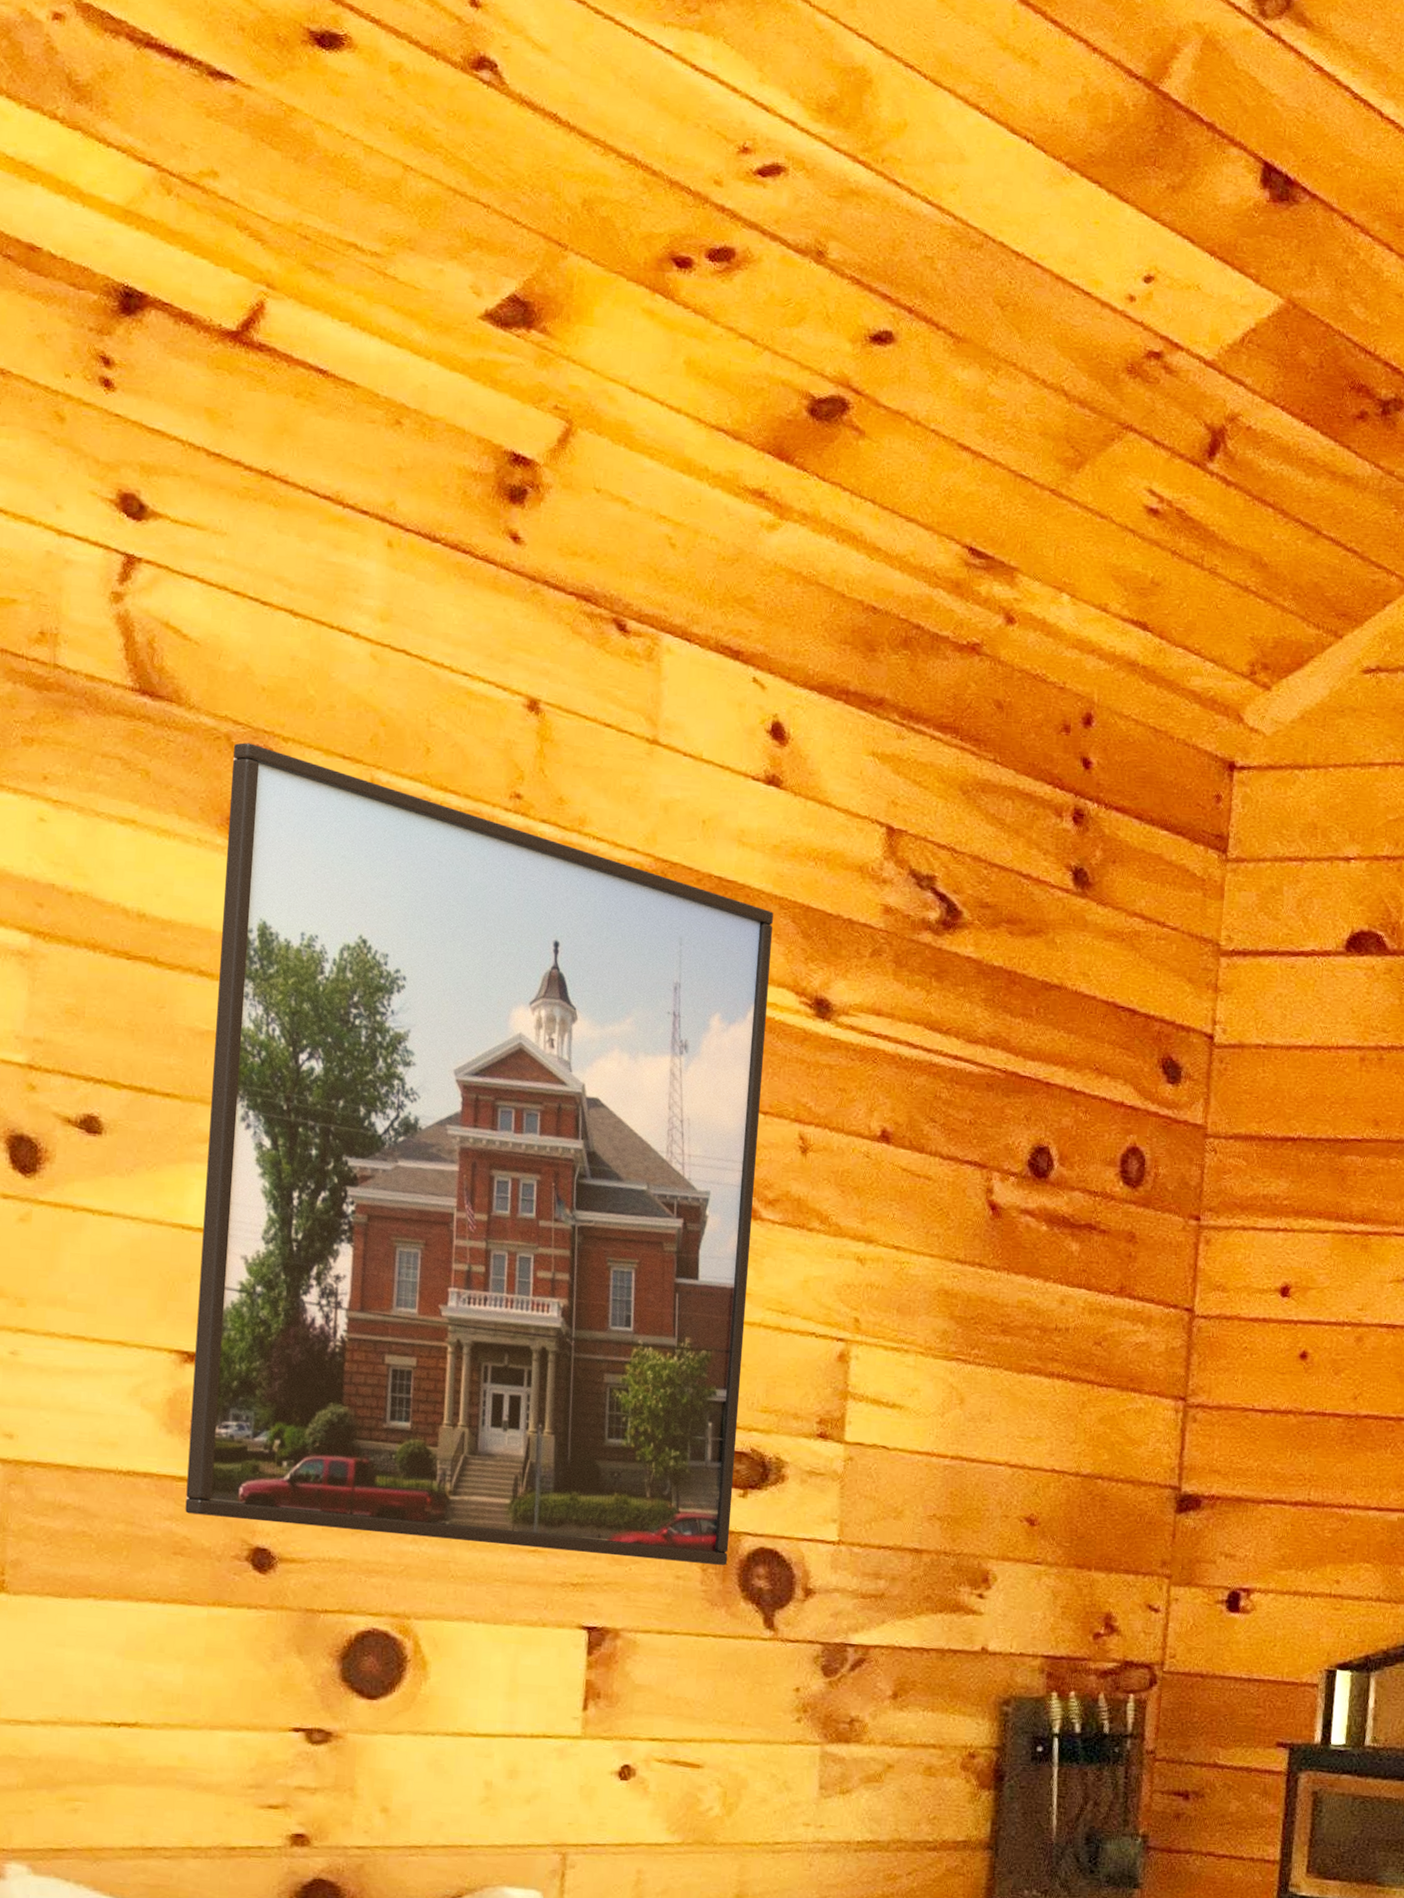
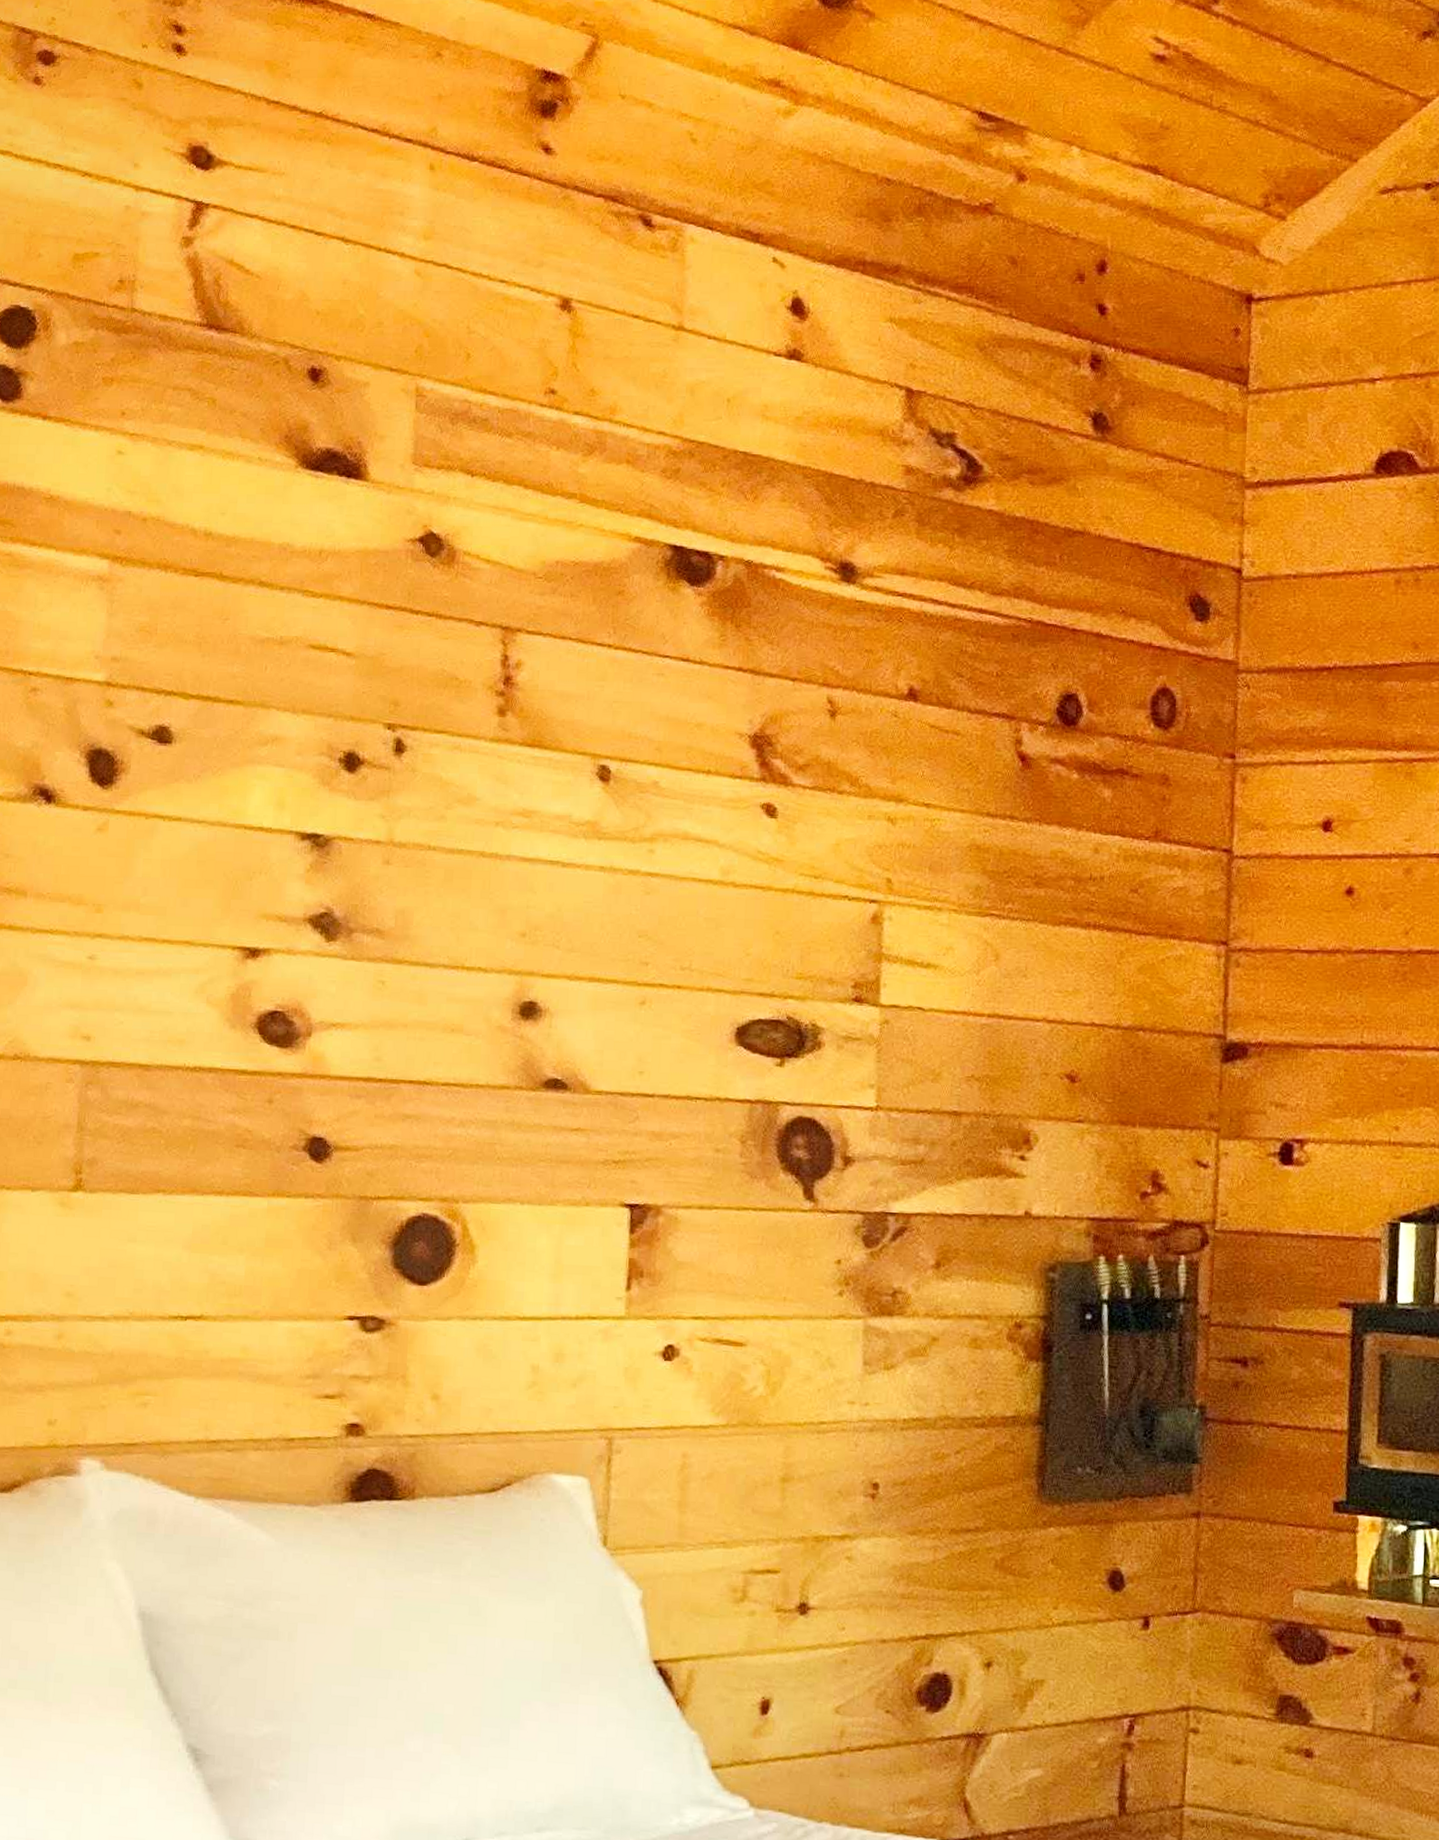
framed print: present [185,742,773,1566] -> none [247,364,797,1137]

